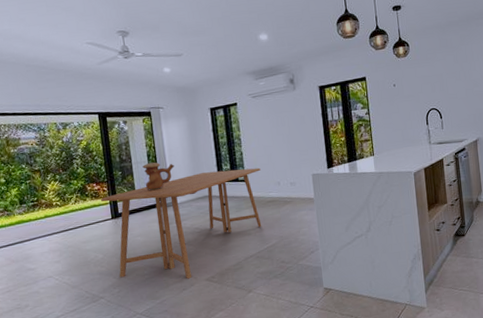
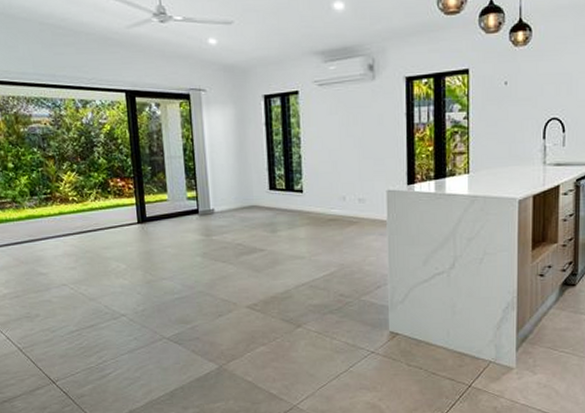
dining table: present [101,167,262,279] -> none [126,176,323,304]
vessel: present [142,162,174,191] -> none [177,158,216,194]

